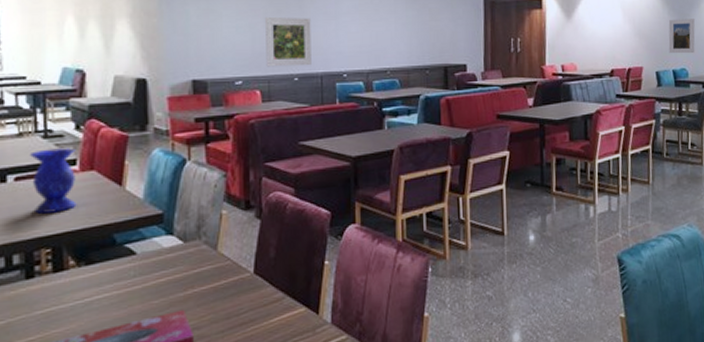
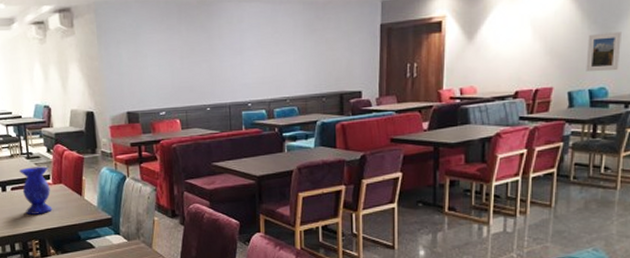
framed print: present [266,16,311,67] -> none [182,54,221,99]

